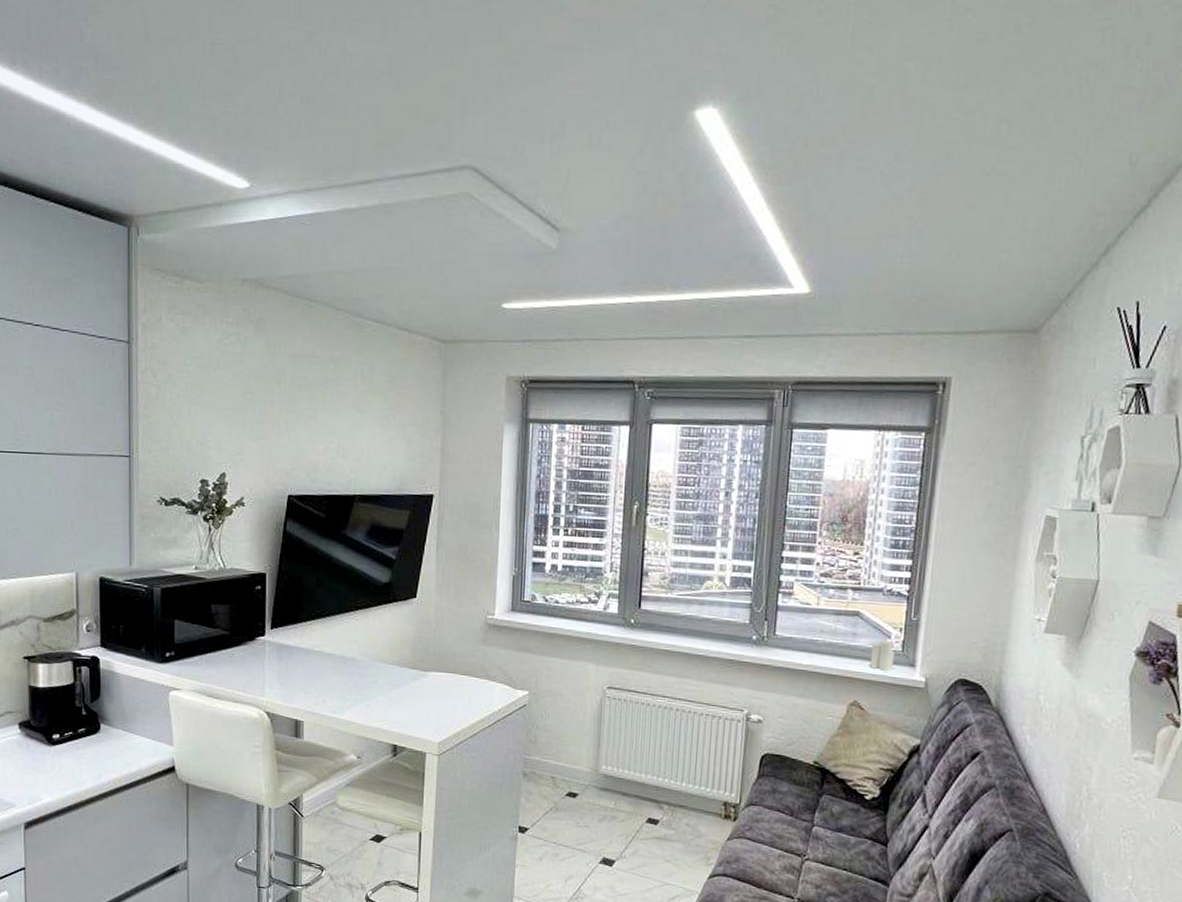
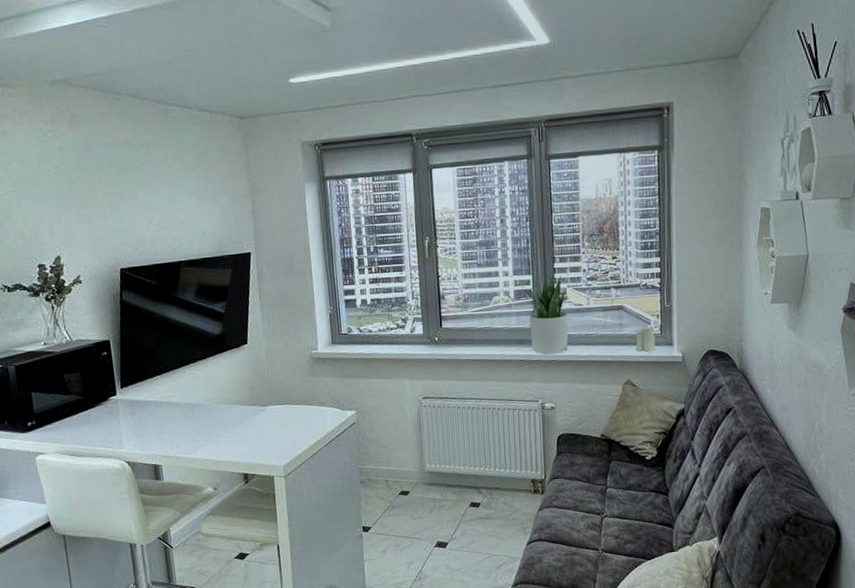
planter: none [743,566,794,658] -> present [529,276,569,355]

